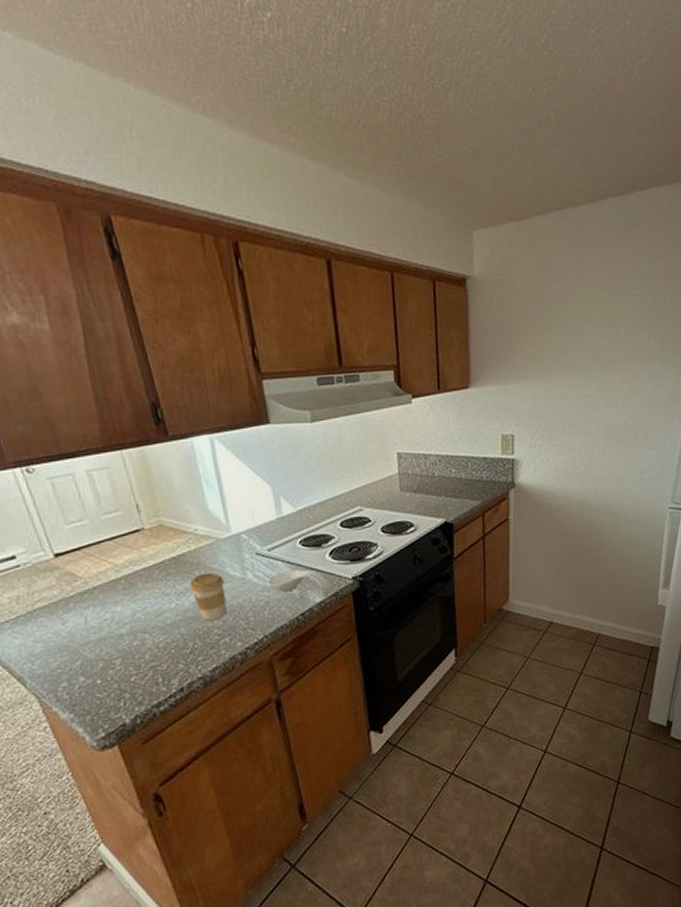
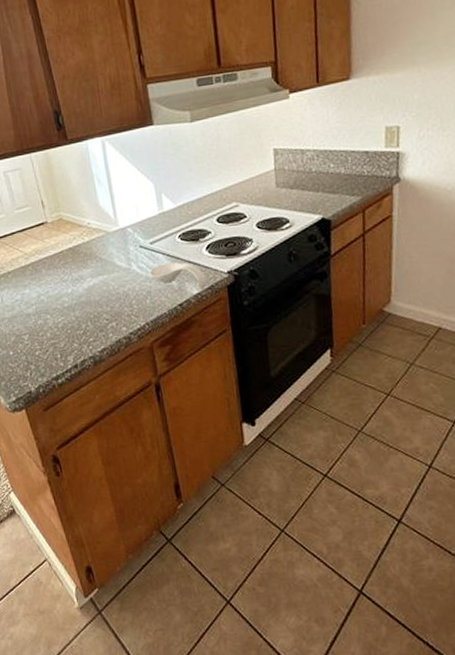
coffee cup: present [190,572,228,620] -> none [83,262,115,306]

